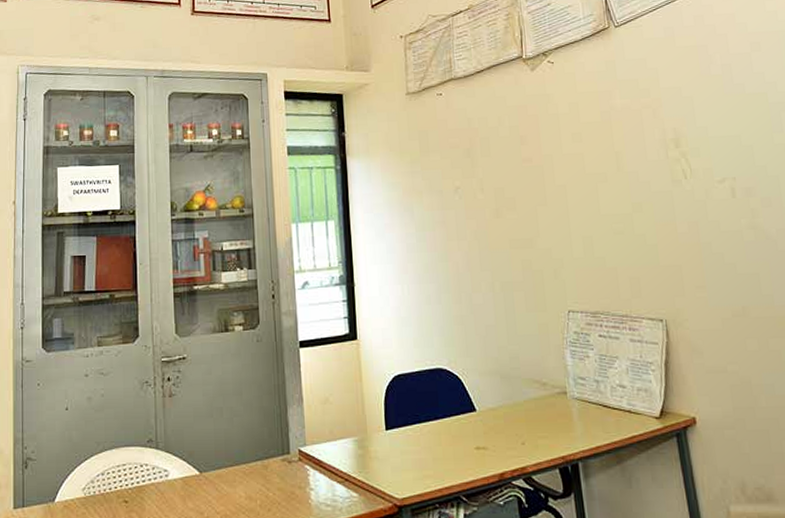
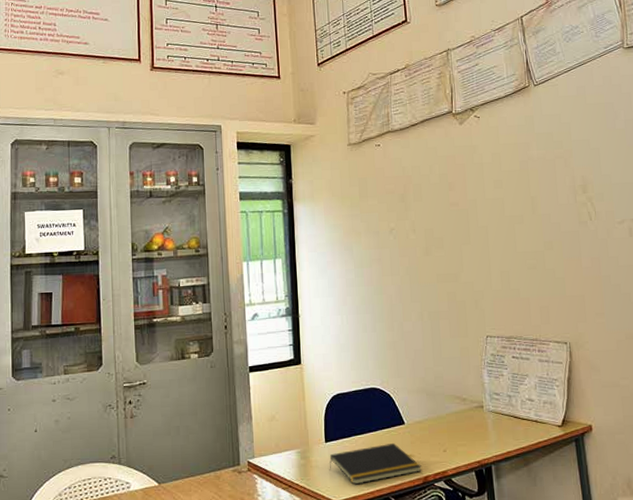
notepad: none [390,432,497,480] -> present [329,442,422,485]

